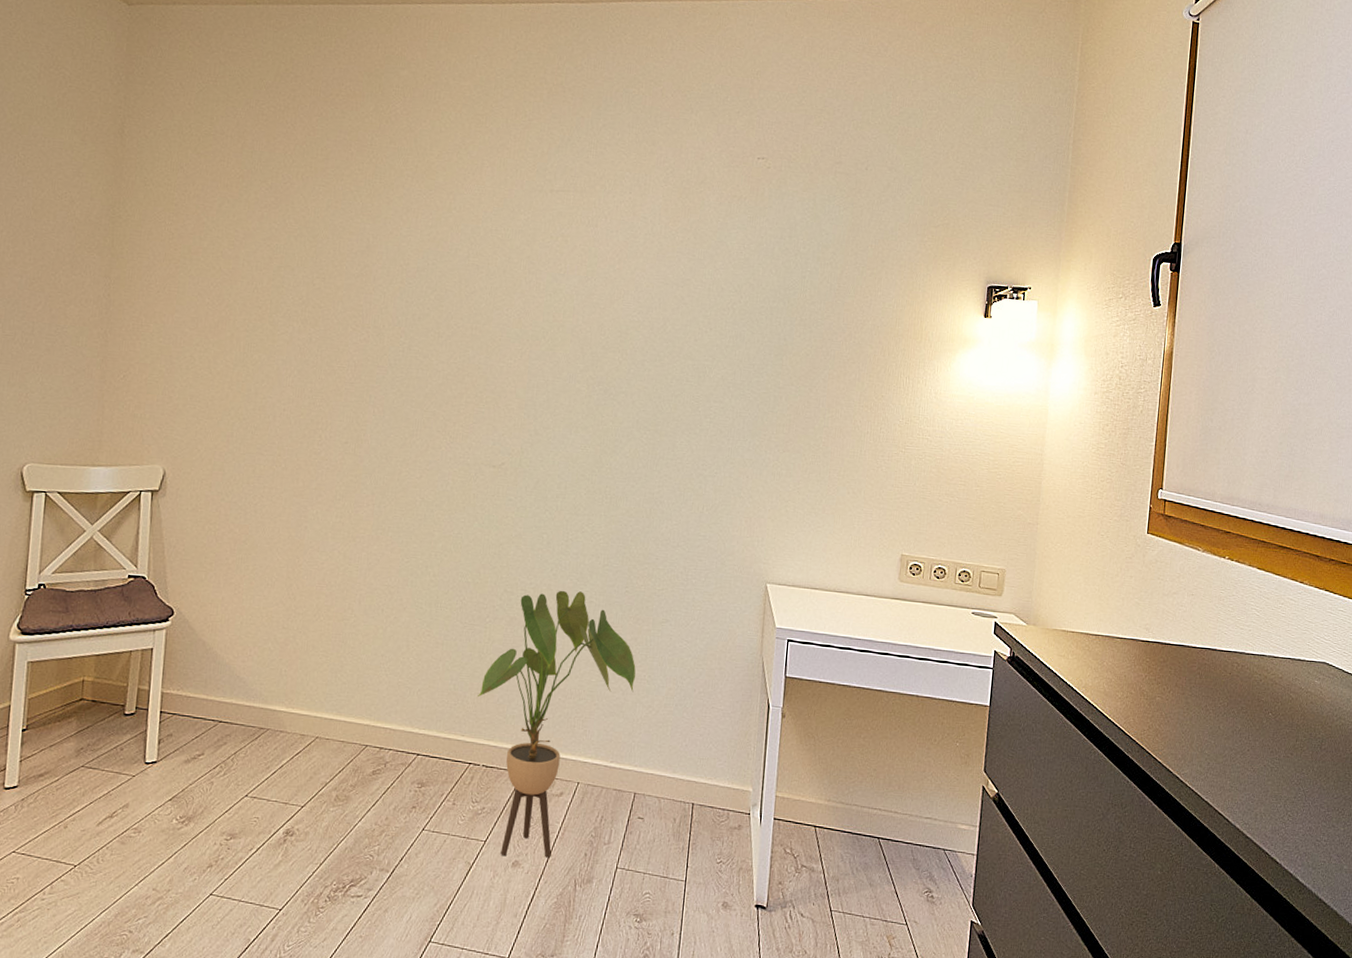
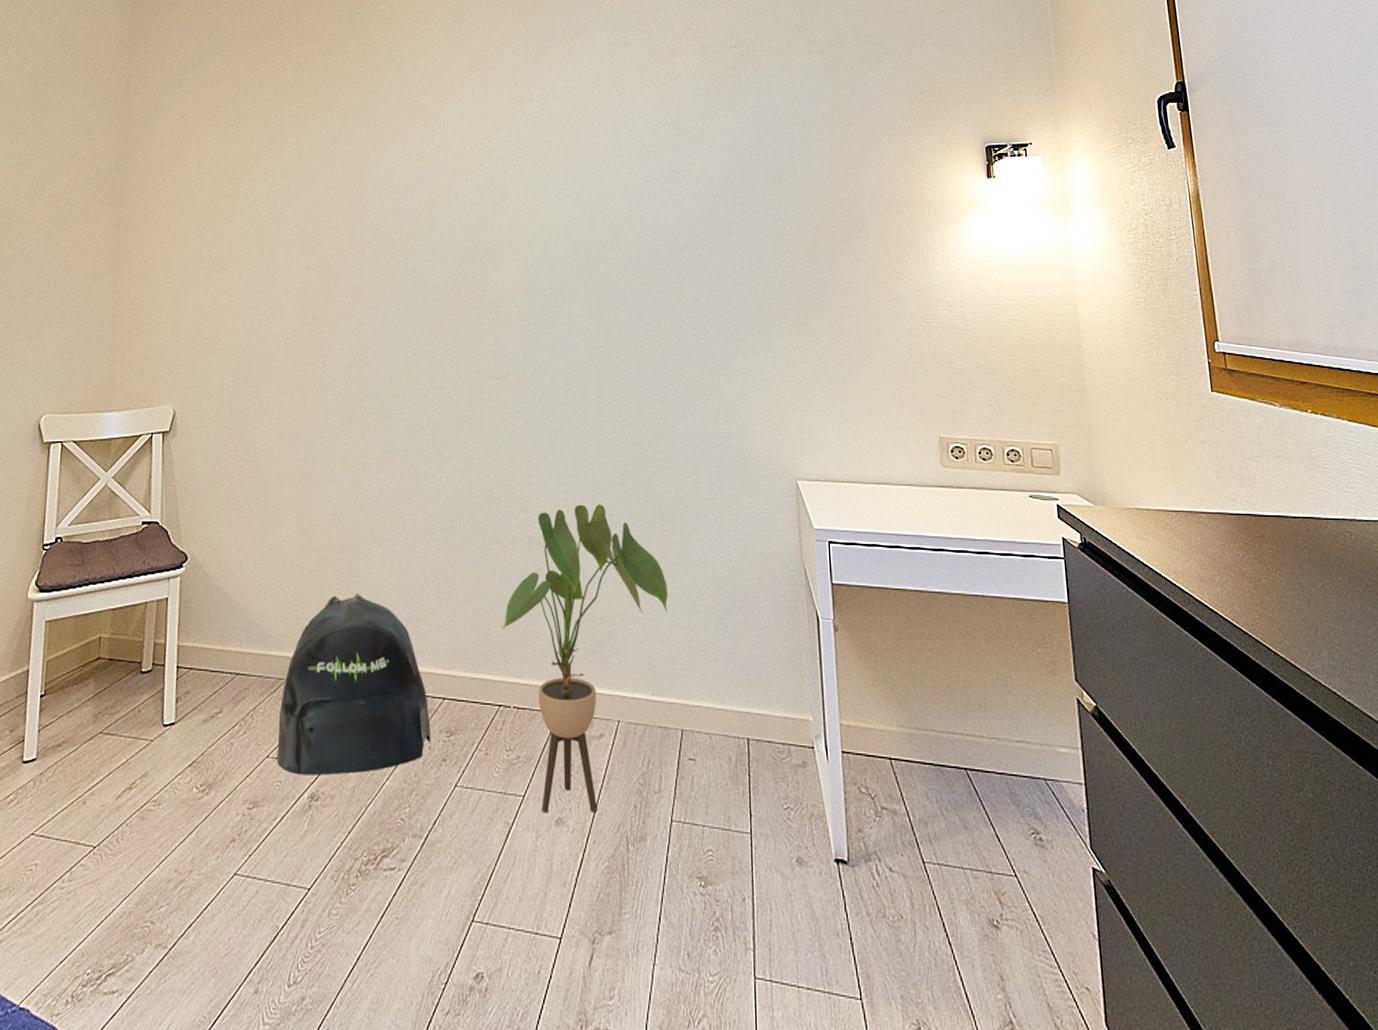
backpack: none [255,656,404,814] -> present [276,594,431,775]

